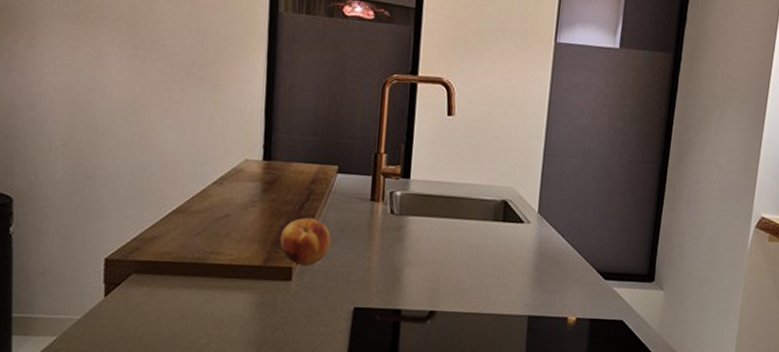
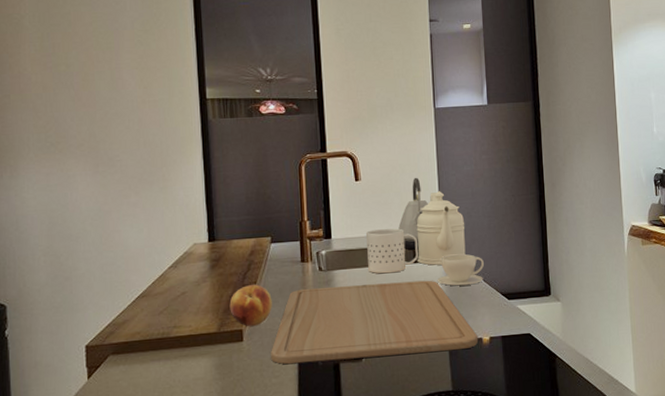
chopping board: none [322,231,563,328] -> present [271,280,478,365]
mug: none [448,176,512,230] -> present [365,228,419,274]
kettle: none [491,122,530,207] -> present [398,177,428,250]
coffeepot: none [506,143,570,228] -> present [416,191,466,265]
teacup: none [526,218,584,257] -> present [437,254,484,286]

